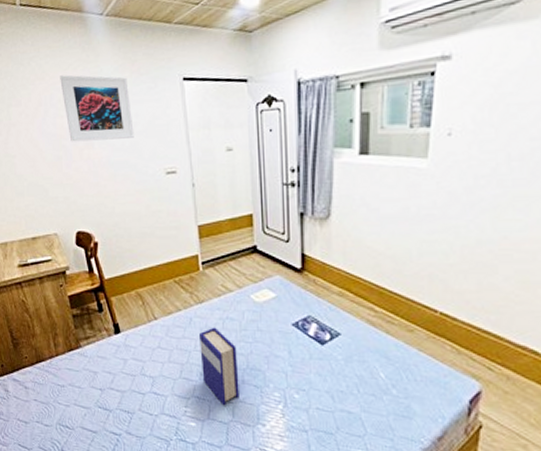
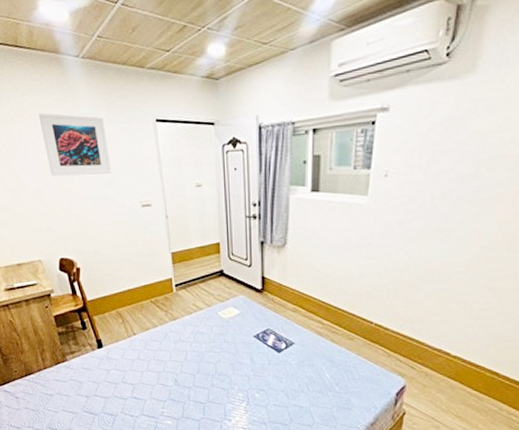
hardback book: present [198,327,239,406] -> none [173,340,209,406]

